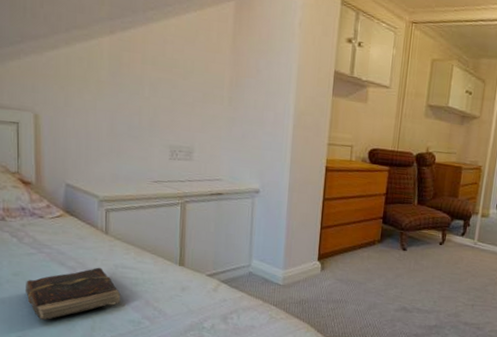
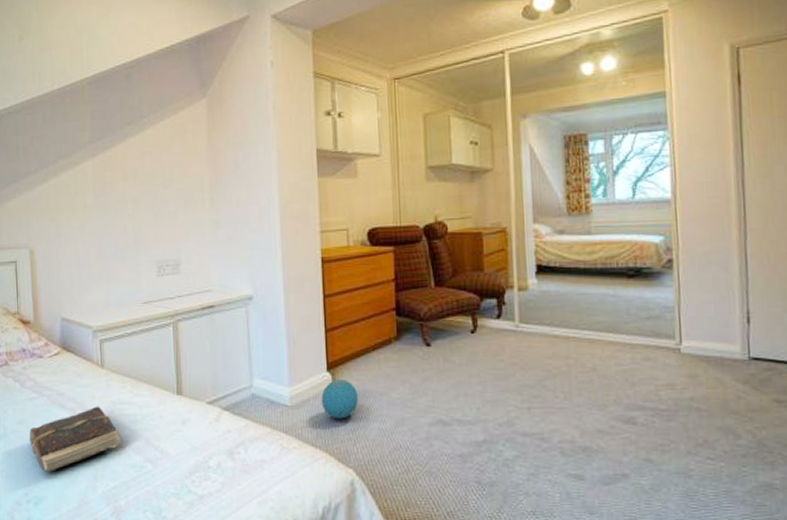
ball: none [309,268,342,300] -> present [321,379,359,419]

